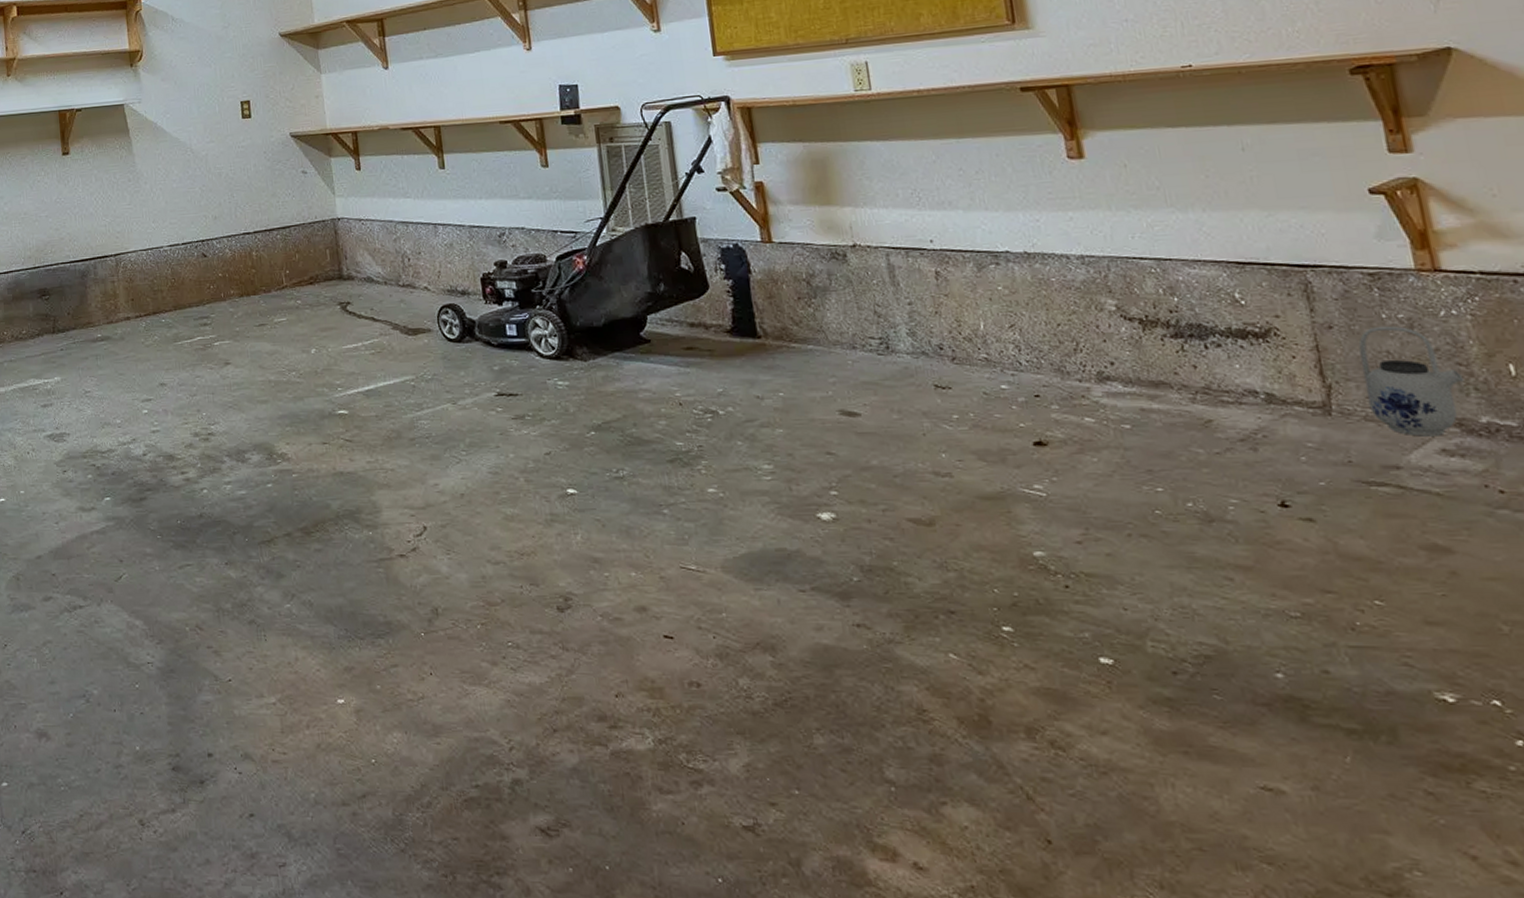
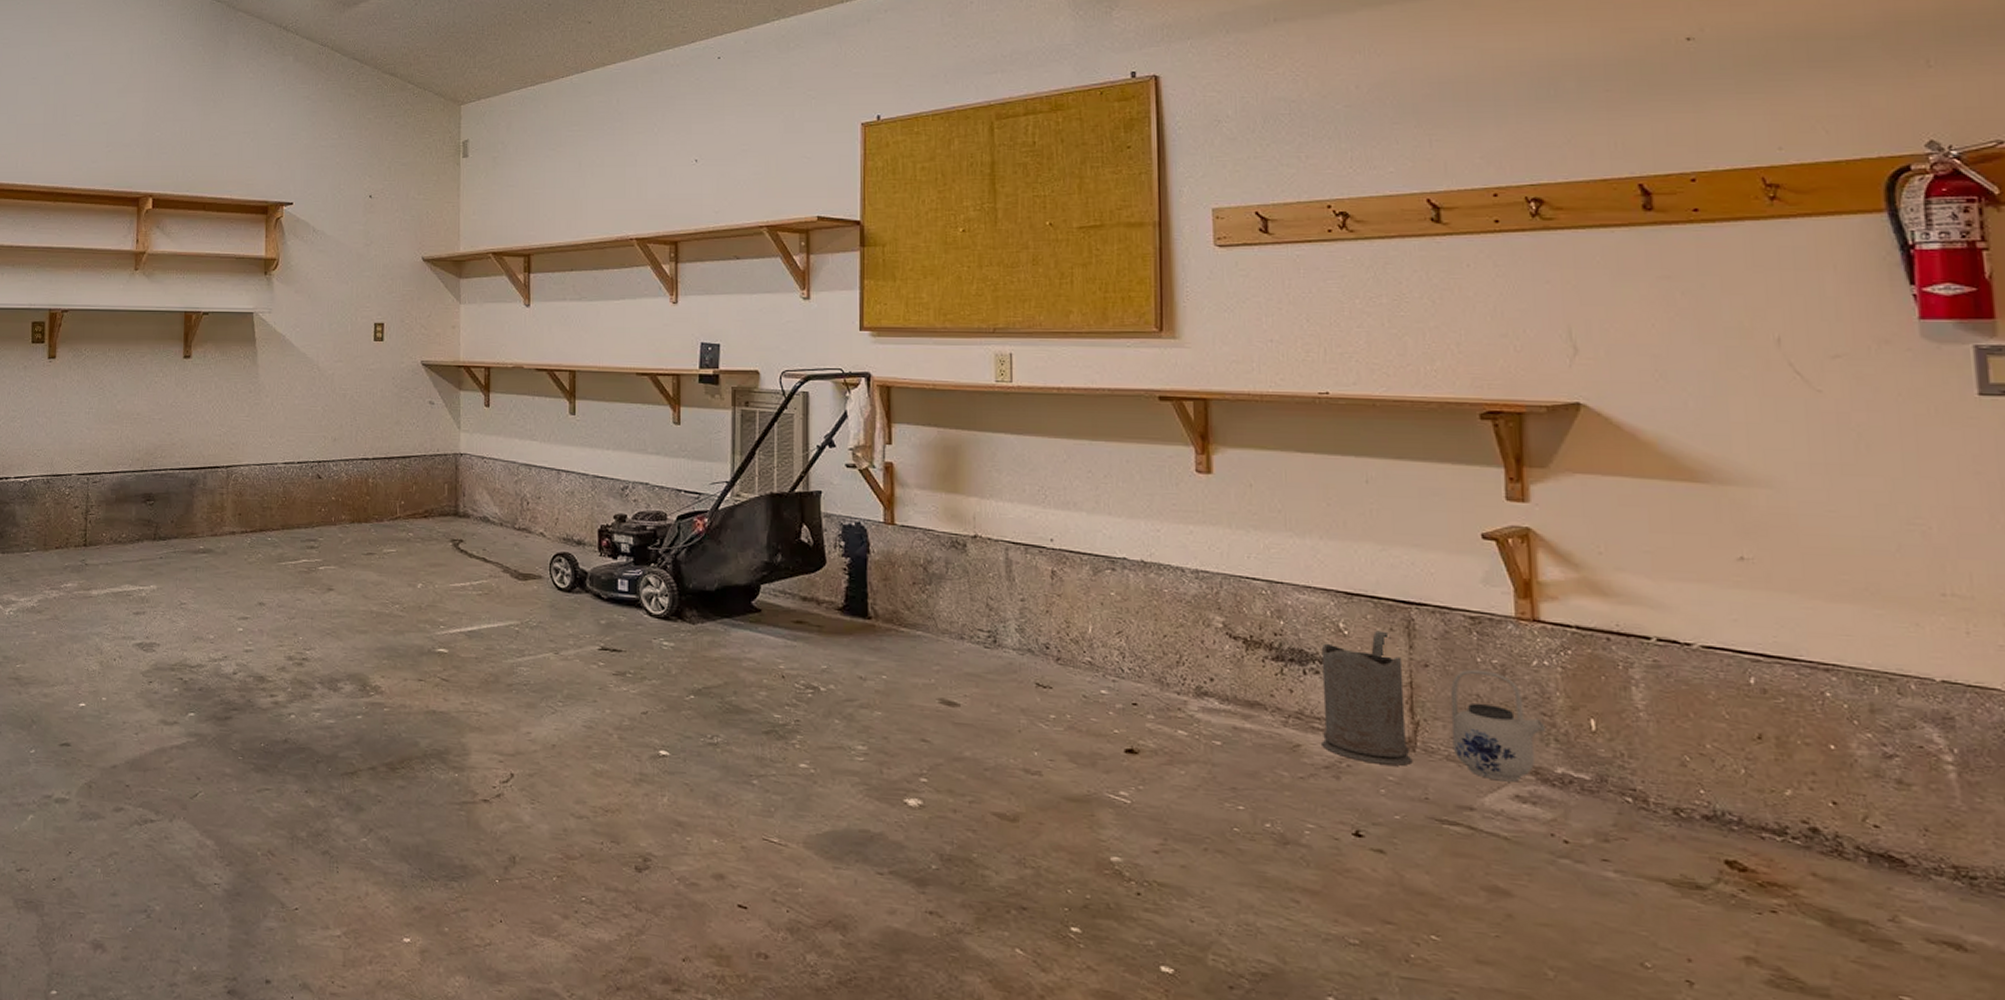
jug: none [1219,297,1330,432] -> present [1321,630,1413,766]

